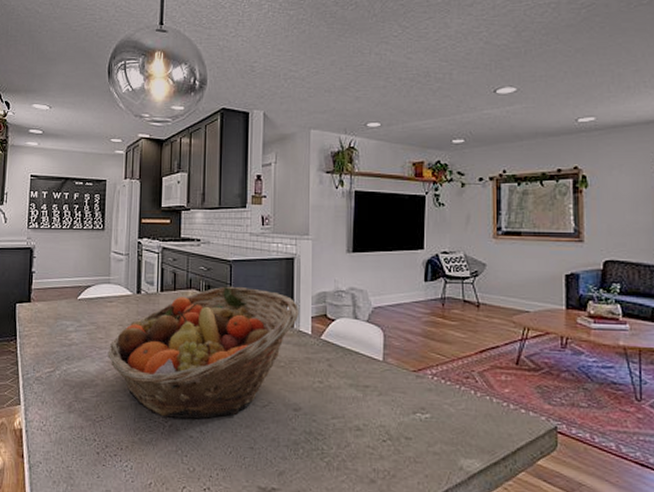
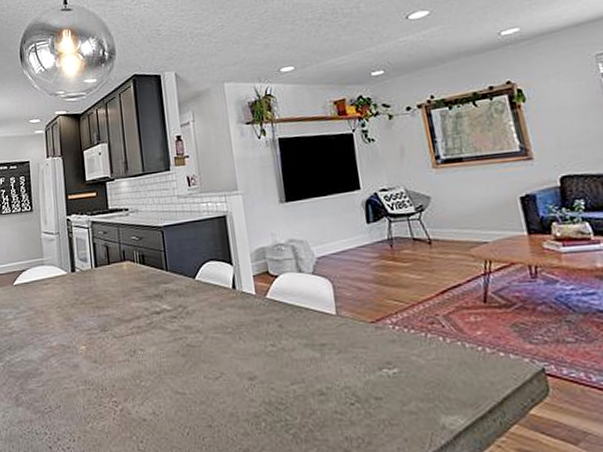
fruit basket: present [107,286,300,419] -> none [49,252,240,401]

